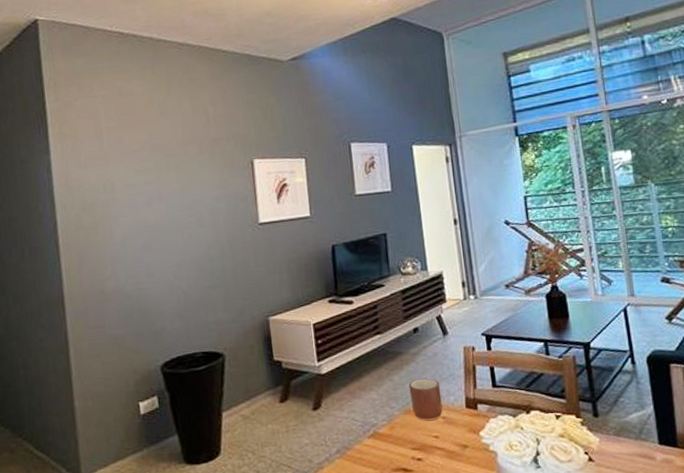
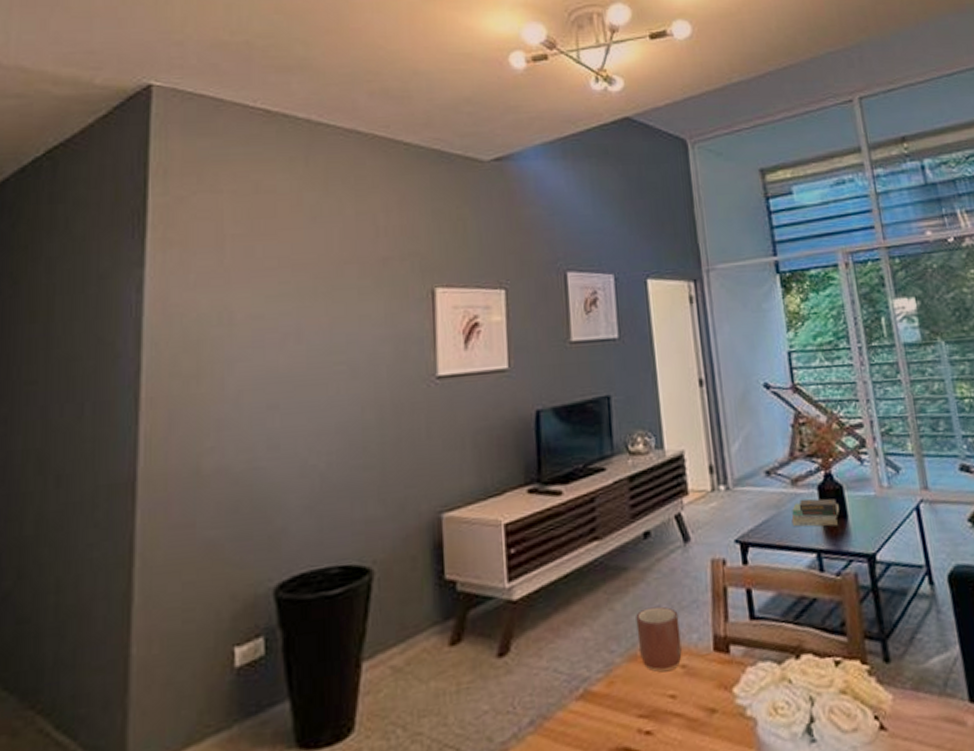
books: none [525,304,562,324] -> present [791,498,839,527]

